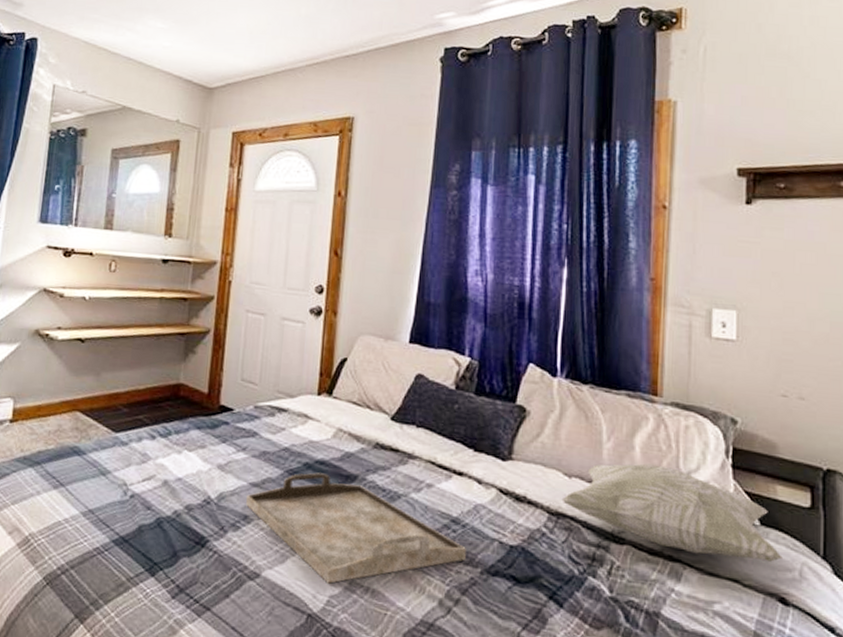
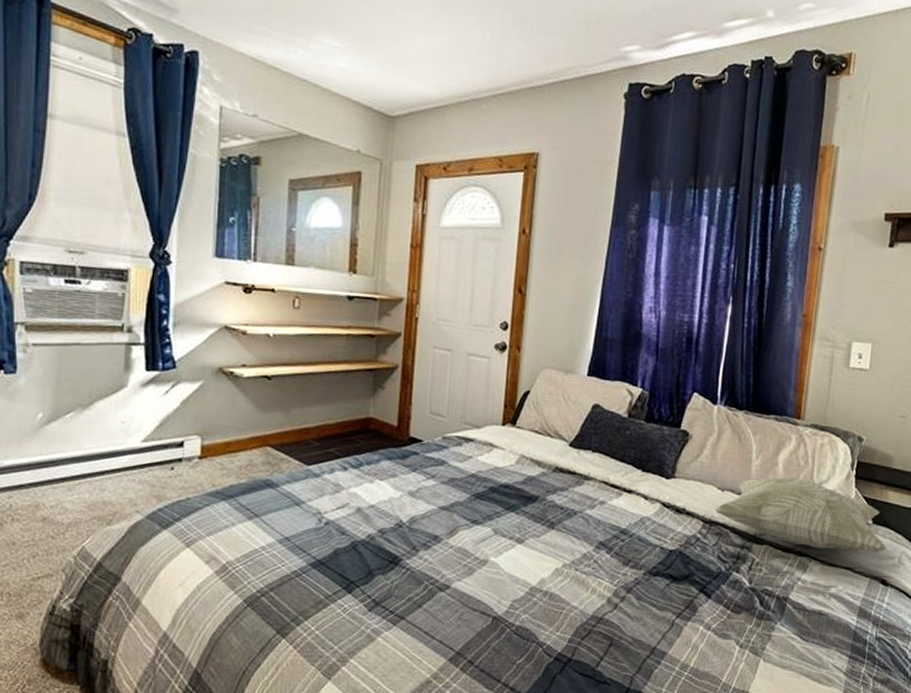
serving tray: present [246,472,466,584] -> none [436,495,632,590]

